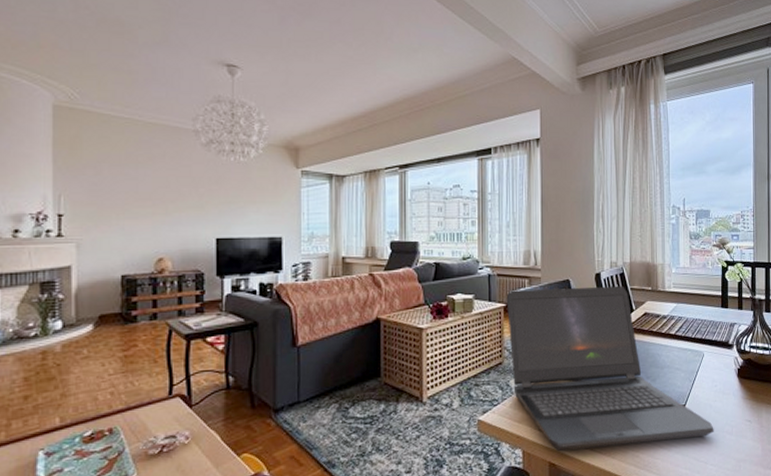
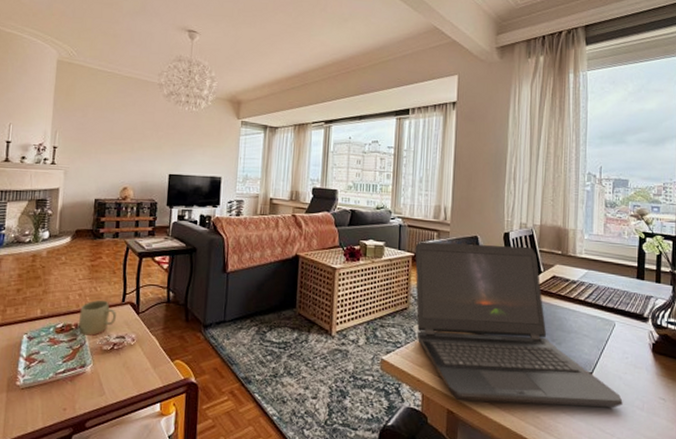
mug: none [112,395,164,441] -> present [78,299,117,336]

